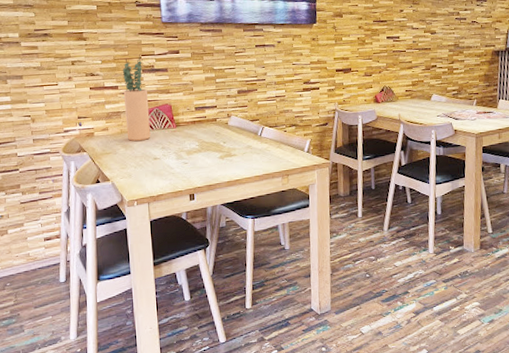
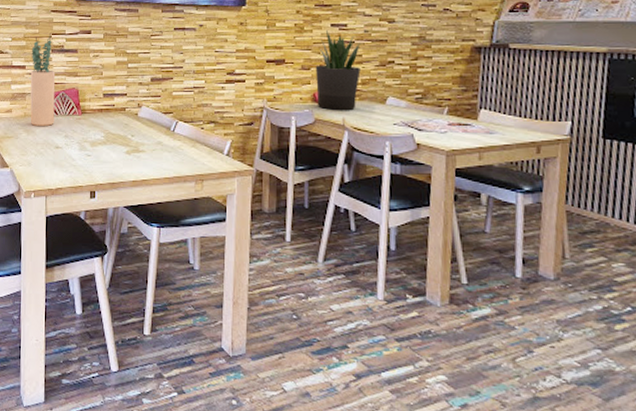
planter: none [376,41,411,108] -> present [315,29,361,111]

